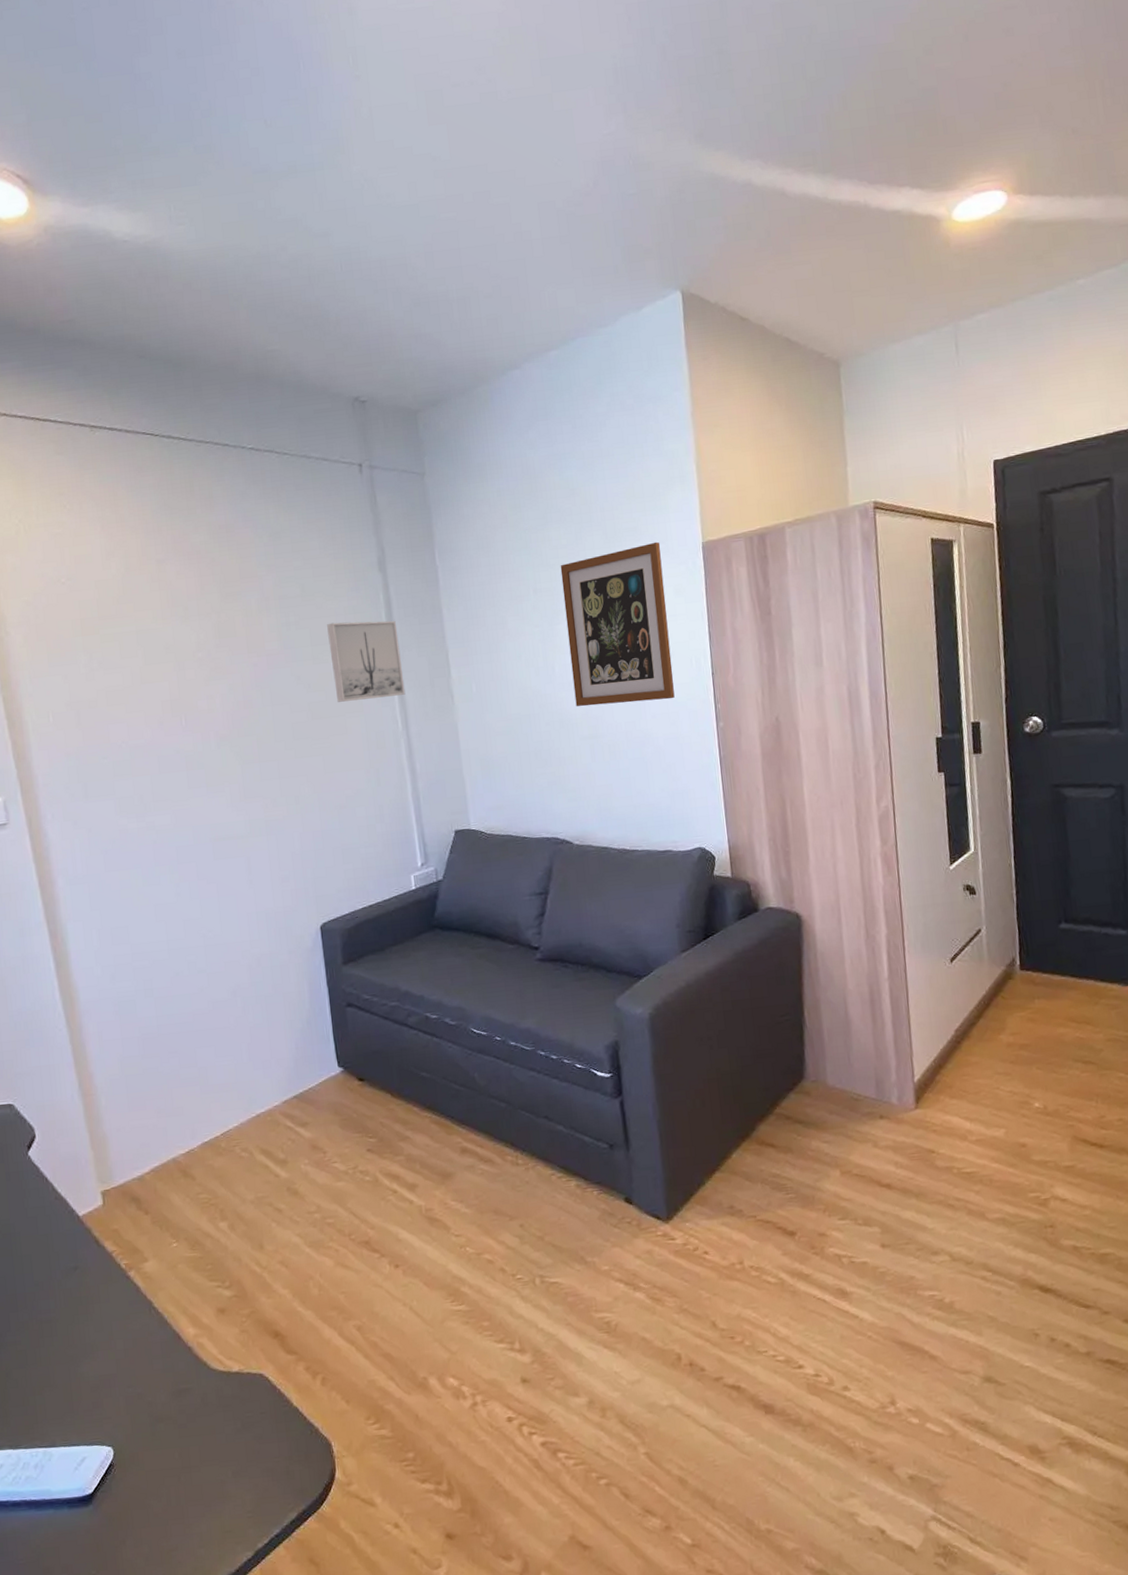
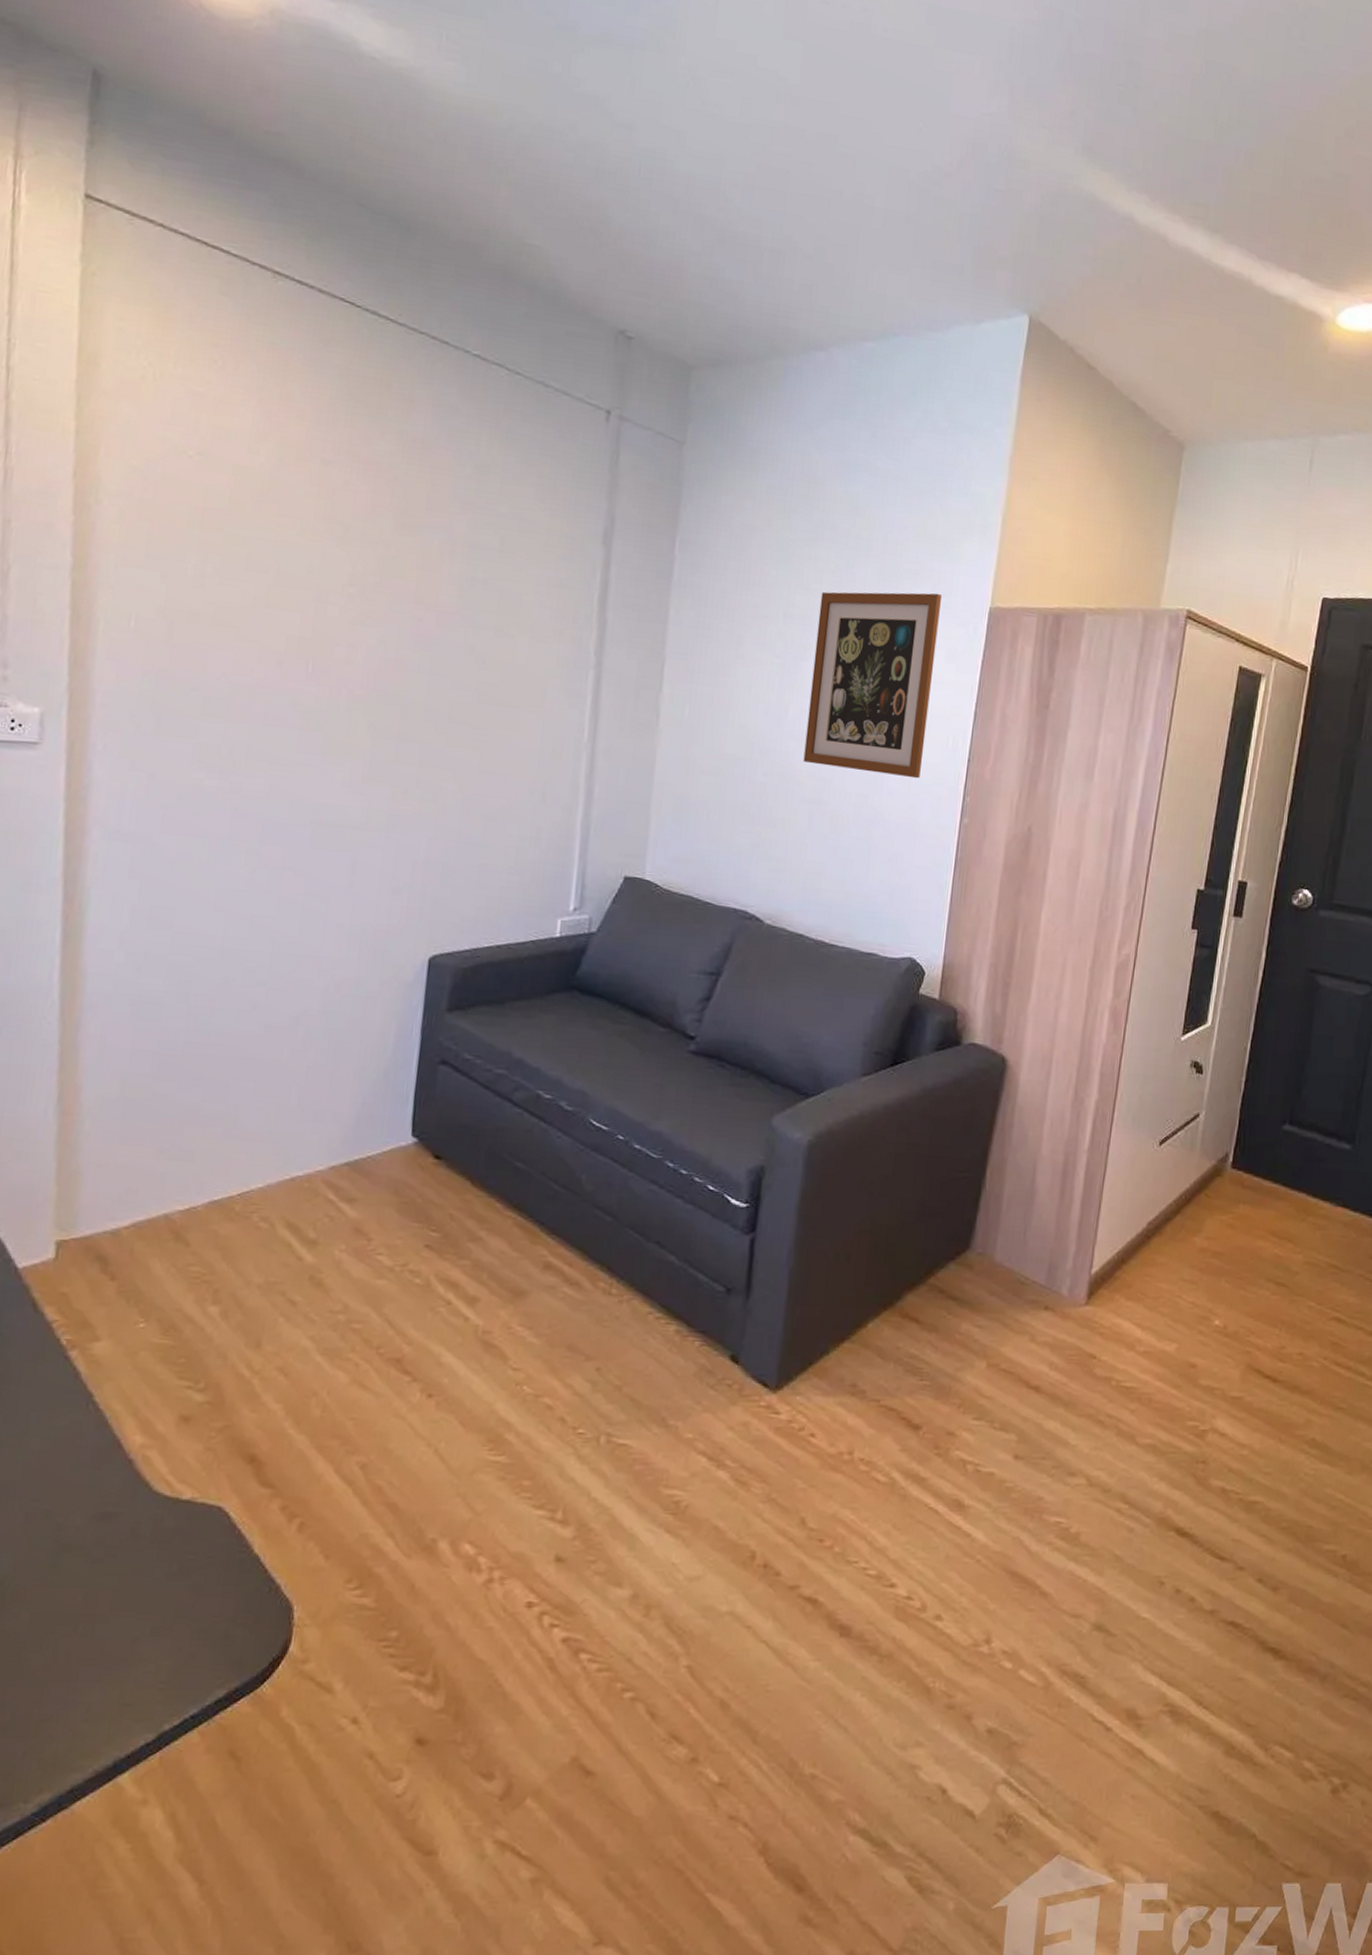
wall art: present [327,620,406,702] -> none [514,591,609,700]

